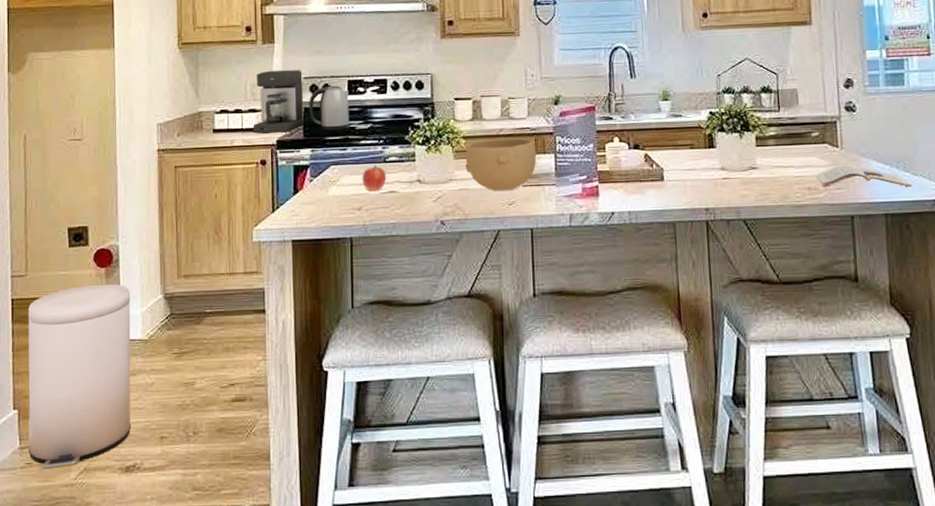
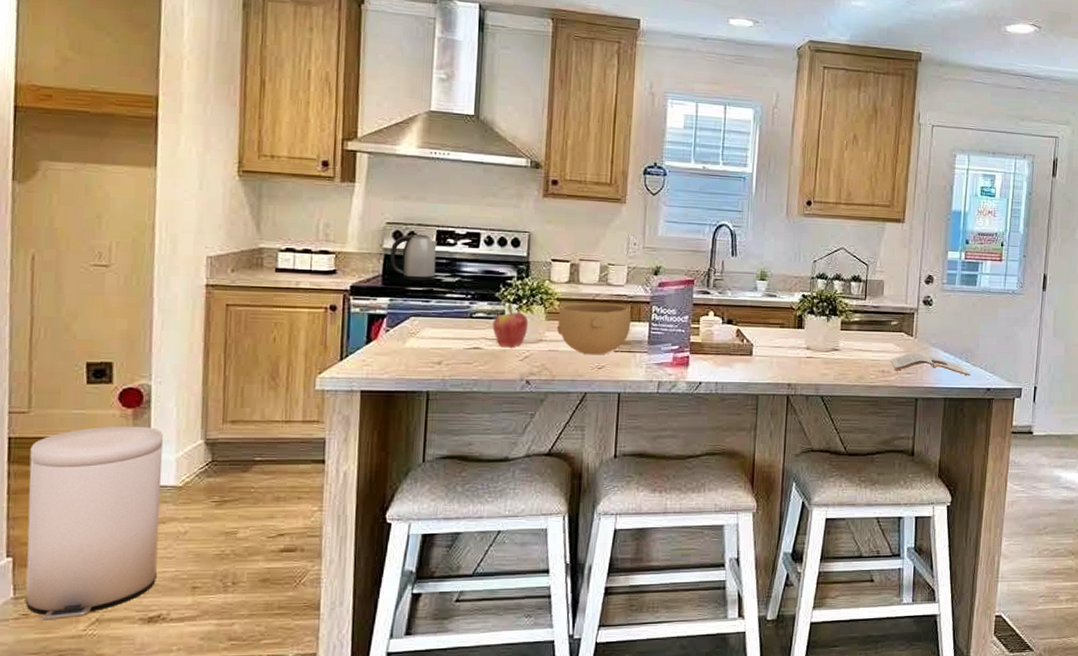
coffee maker: present [253,69,305,134] -> none [323,211,386,279]
fruit: present [362,165,387,191] -> none [444,320,472,345]
fruit: none [405,140,438,190] -> present [492,298,529,348]

